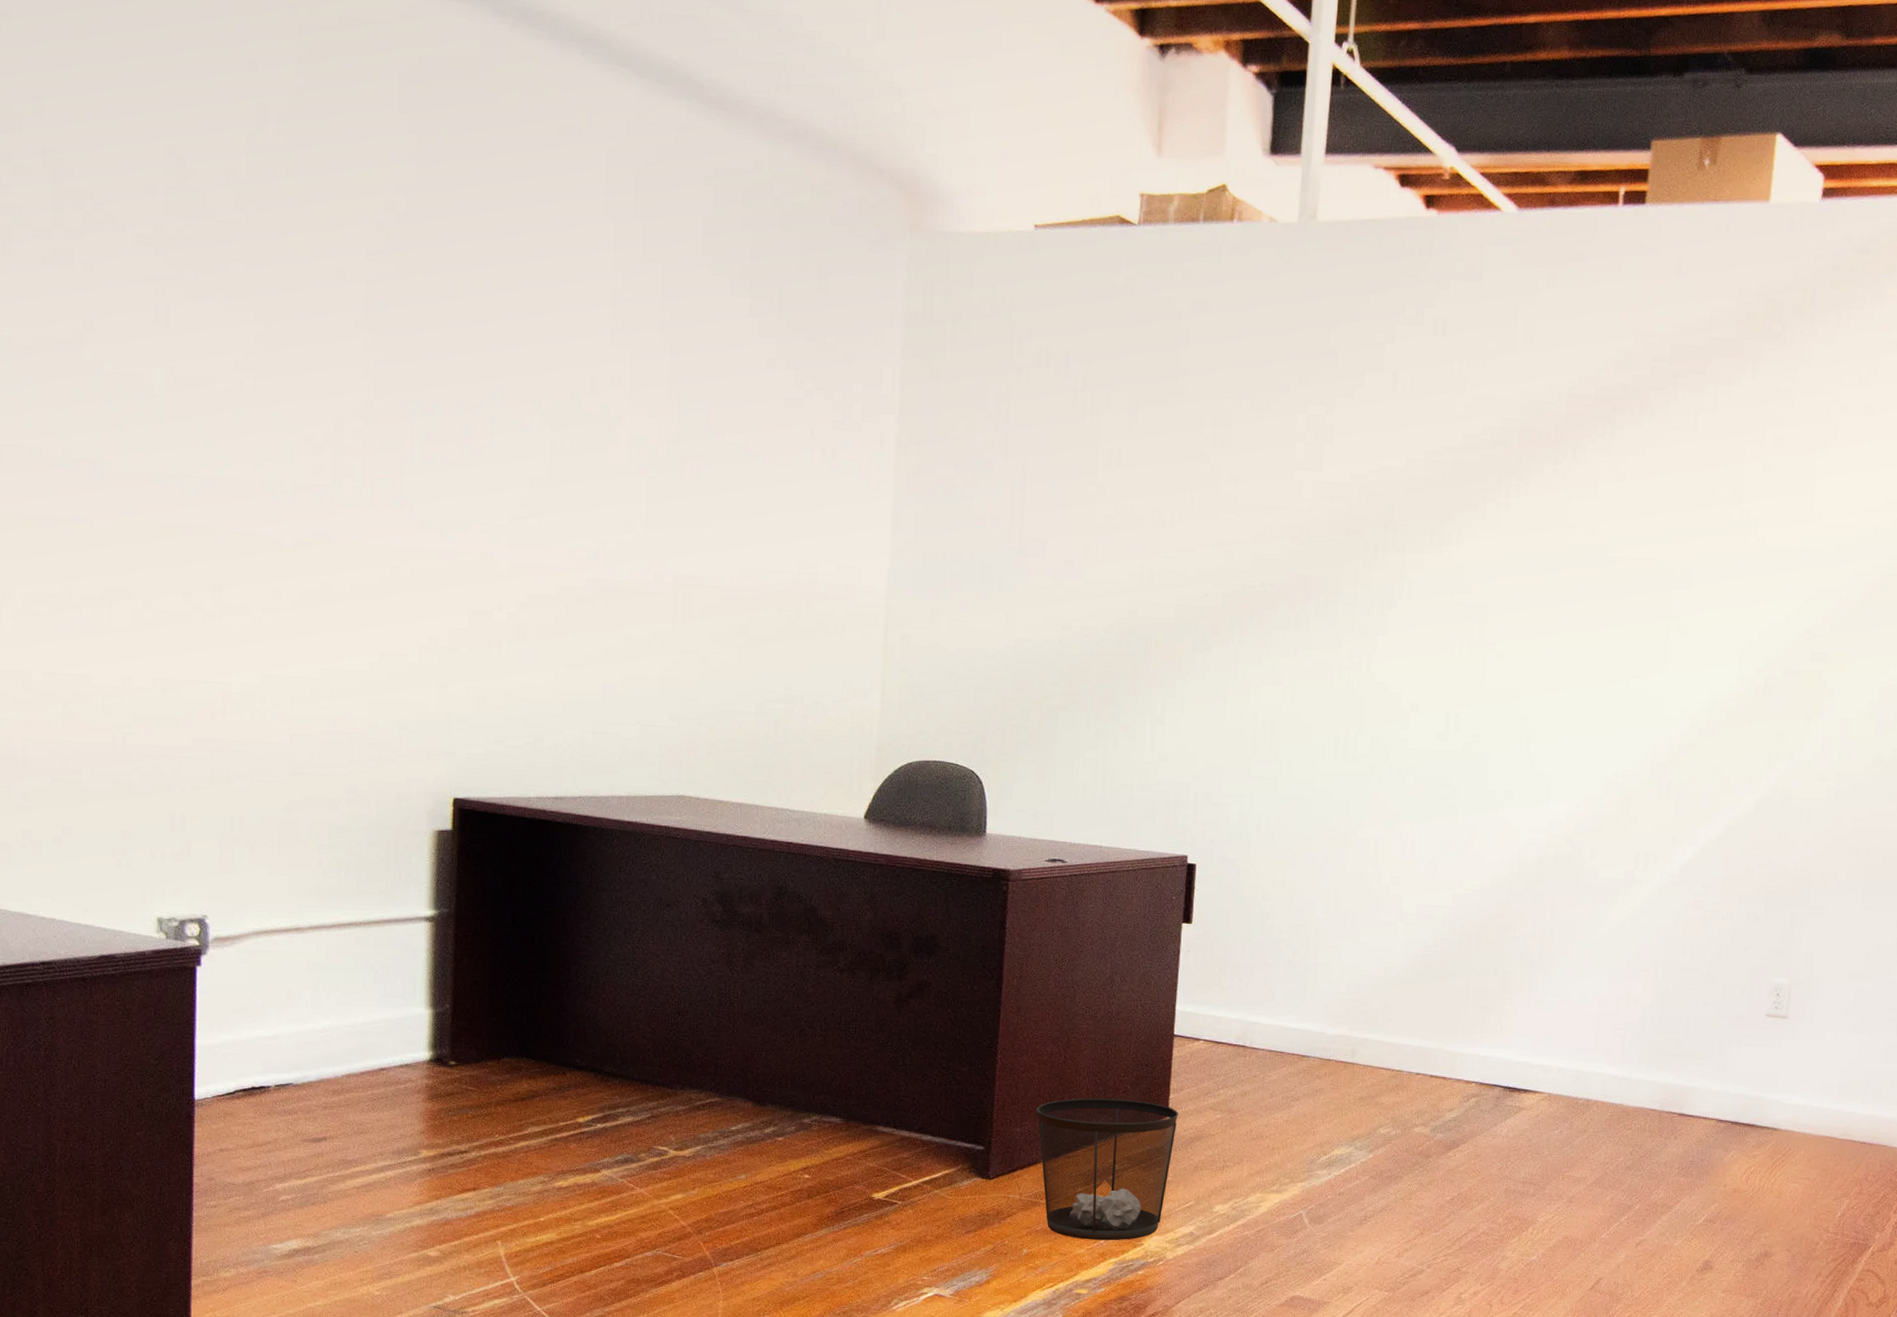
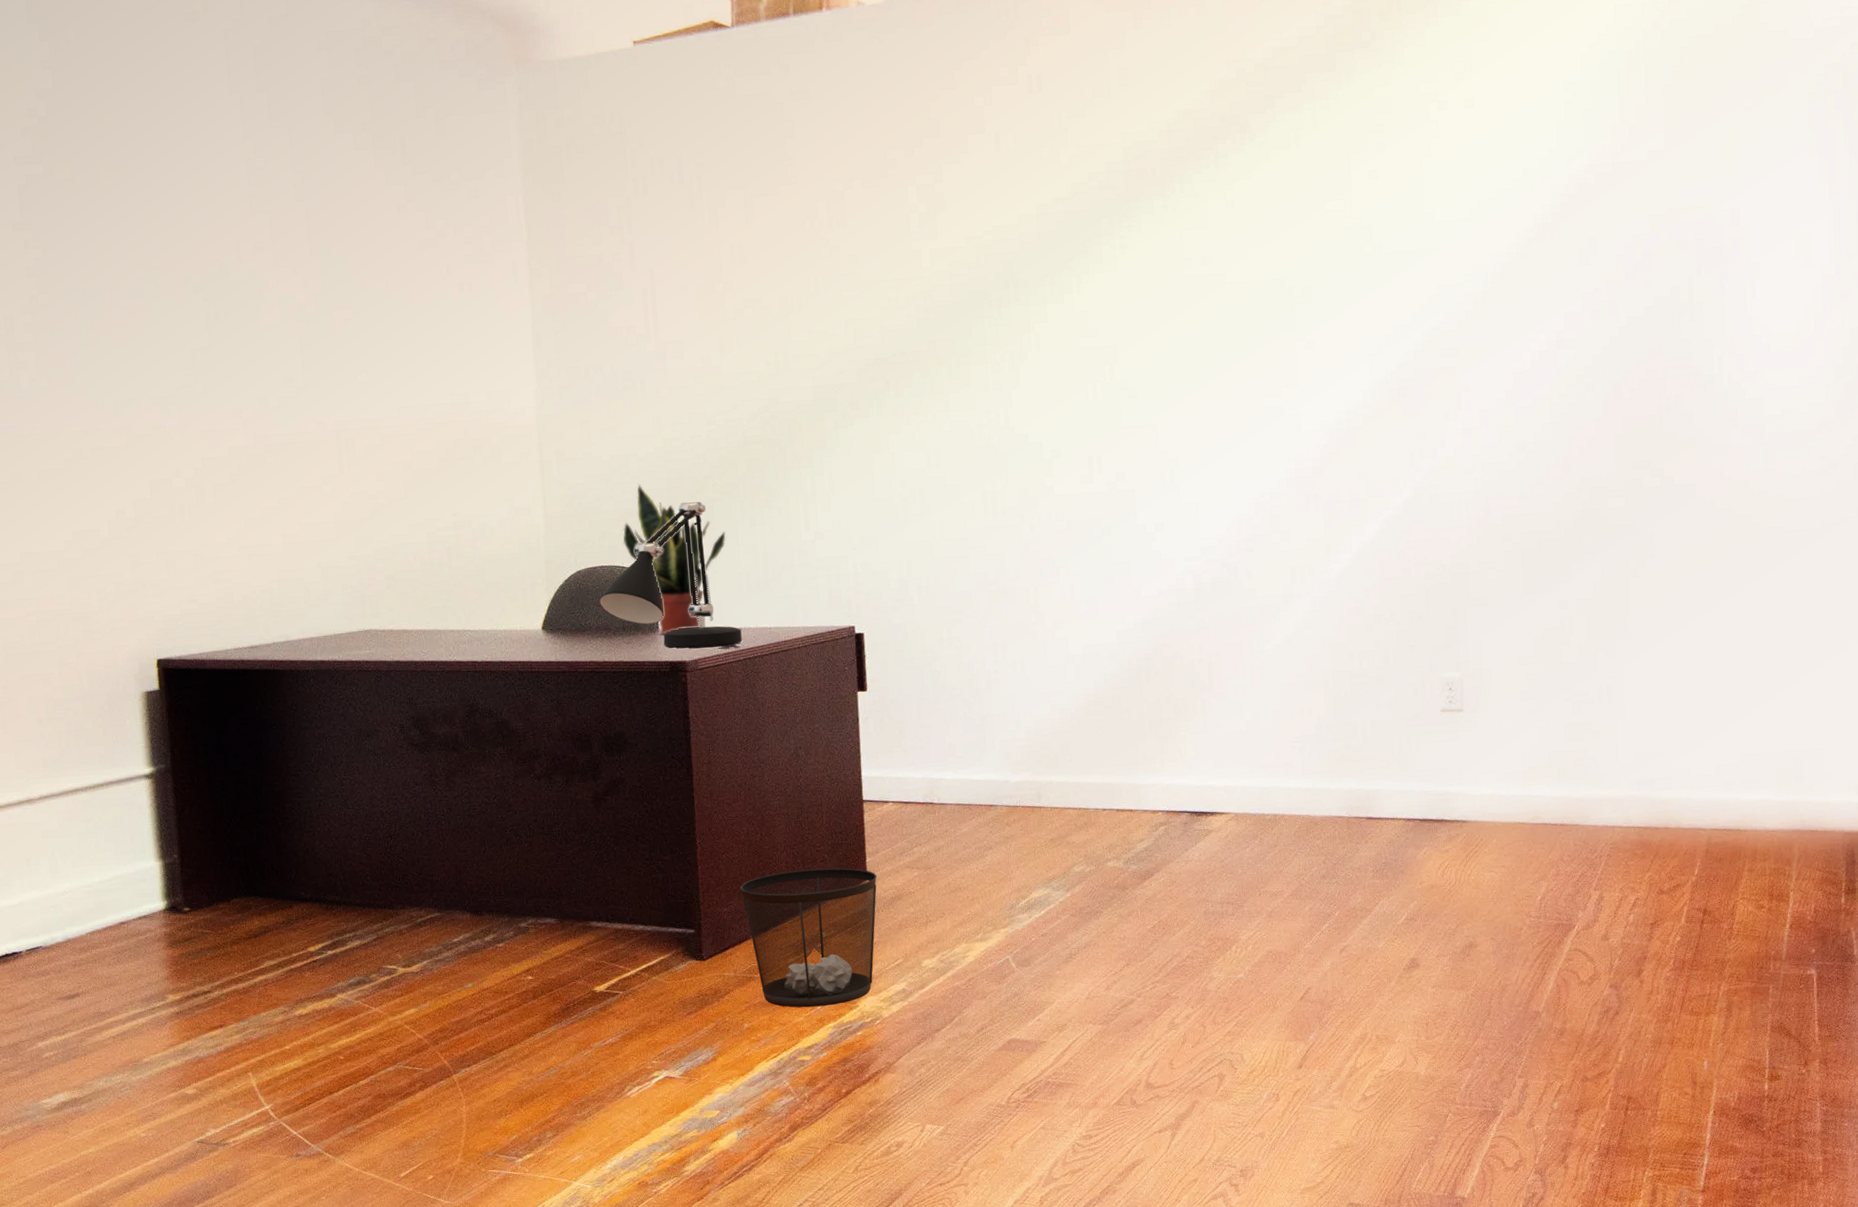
desk lamp: none [928,706,1071,860] -> present [599,502,742,648]
potted plant: none [959,681,1067,840] -> present [623,484,726,635]

